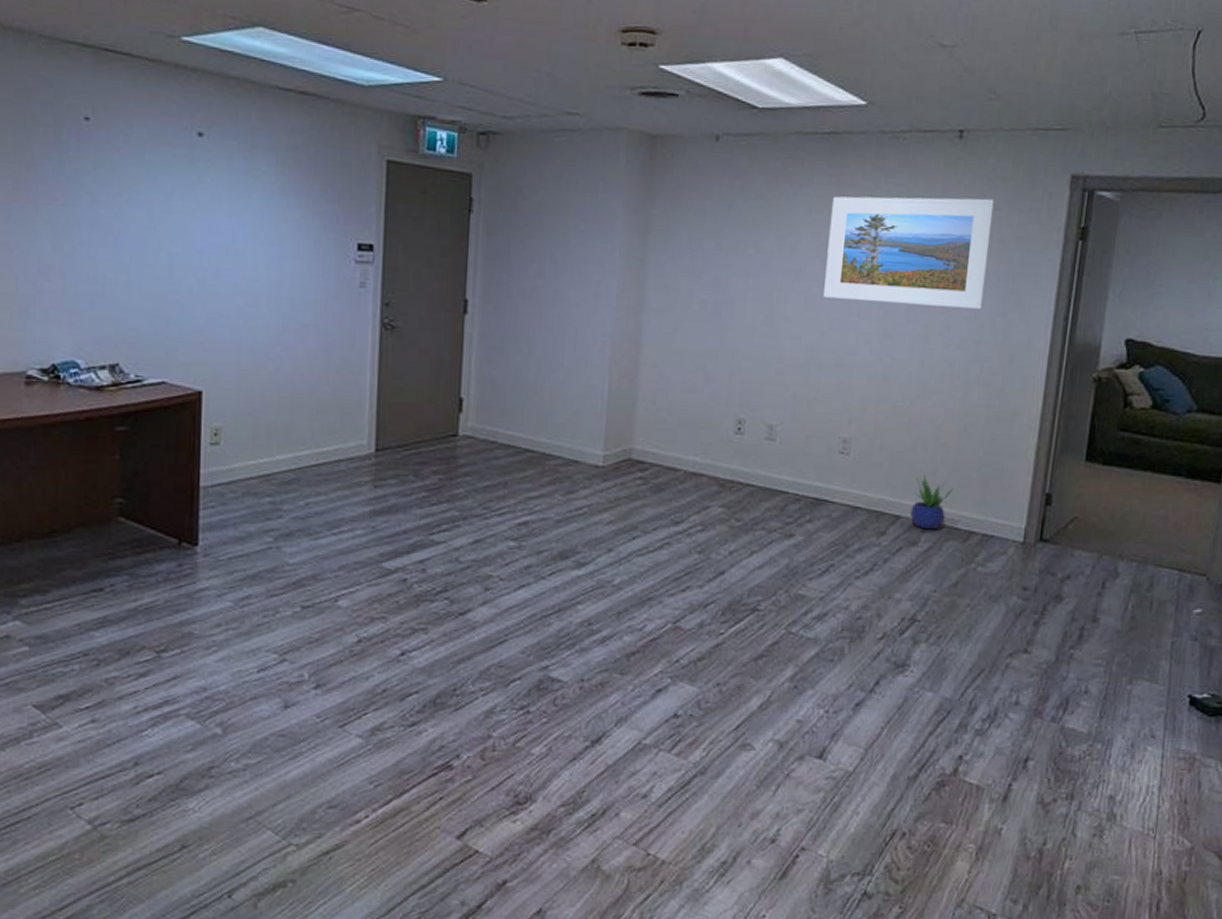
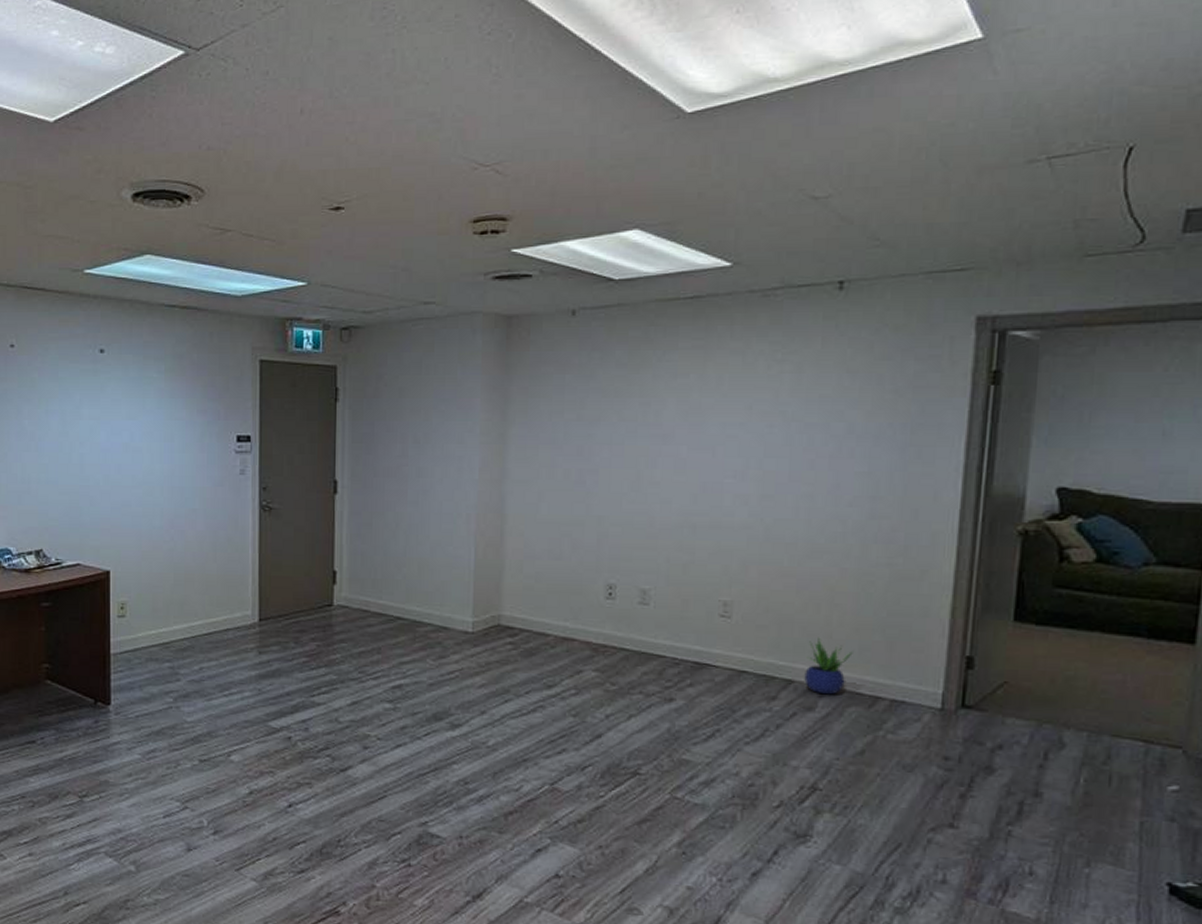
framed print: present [824,196,994,309] -> none [694,349,884,464]

